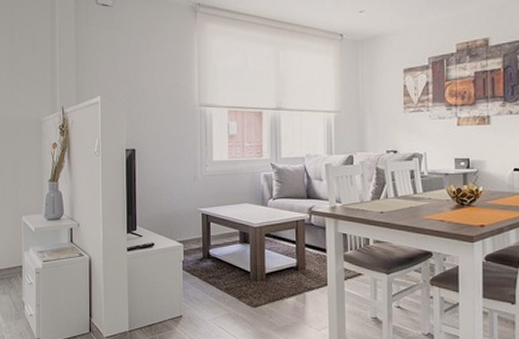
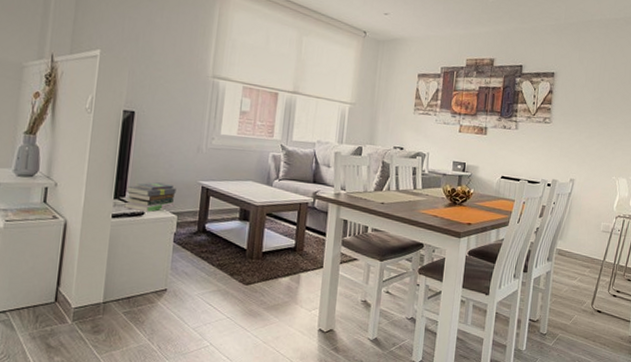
books: none [136,214,180,243] -> present [124,182,176,213]

